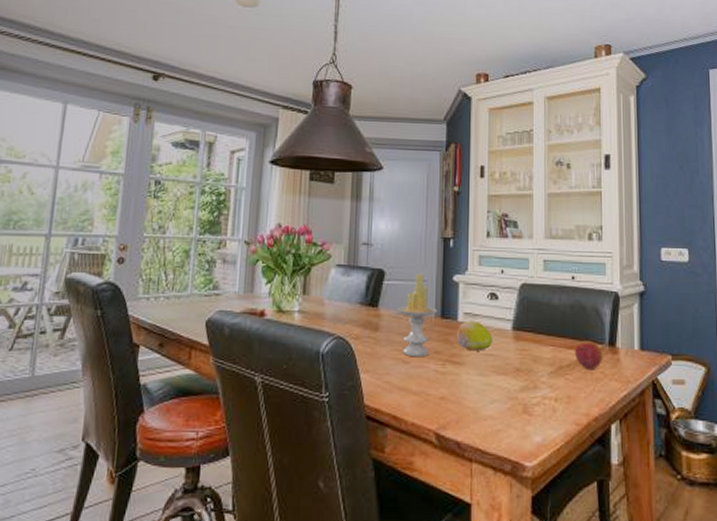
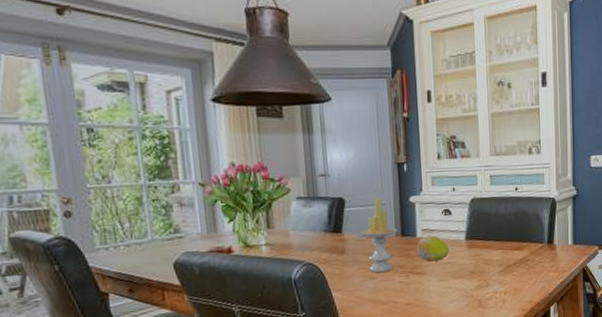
fruit: present [574,340,603,369] -> none [519,241,543,265]

